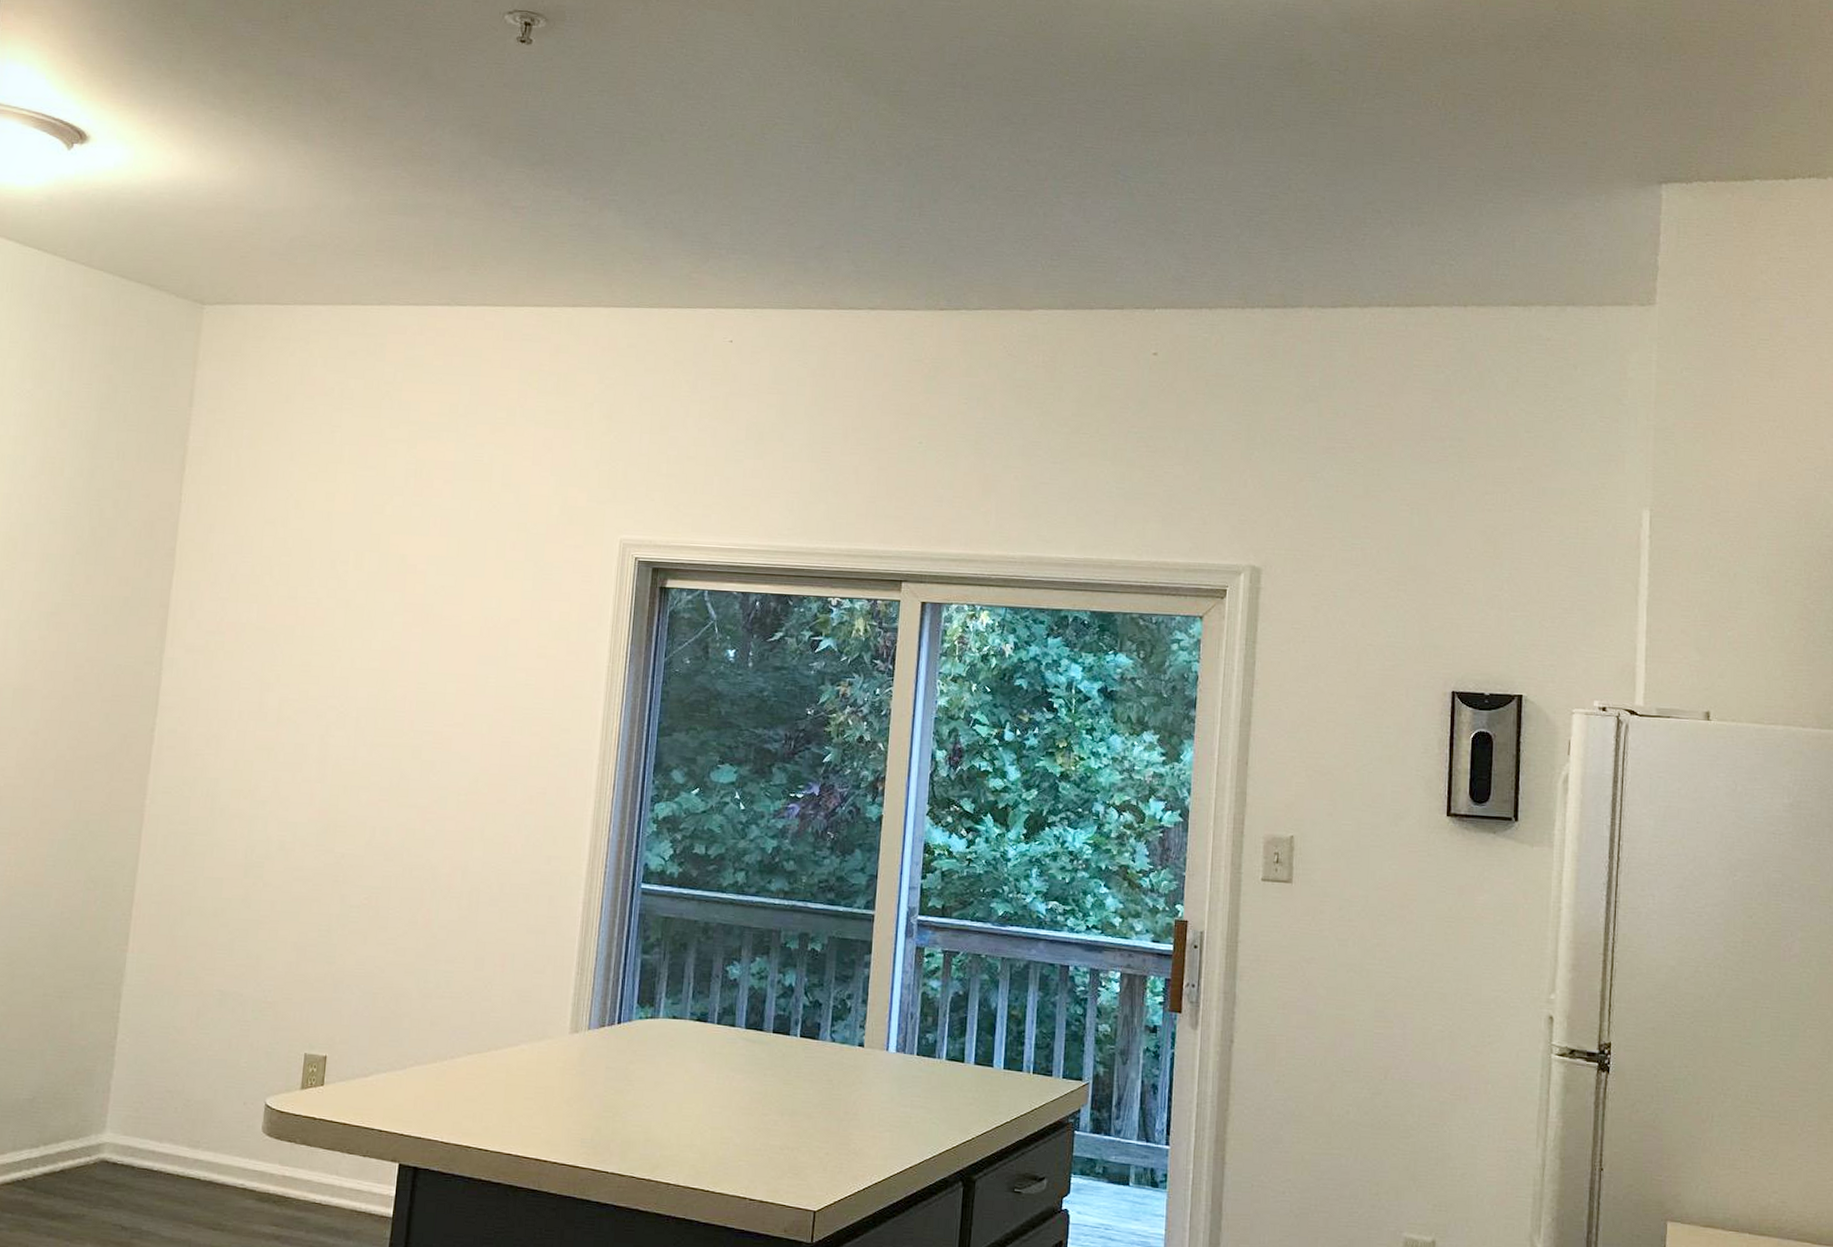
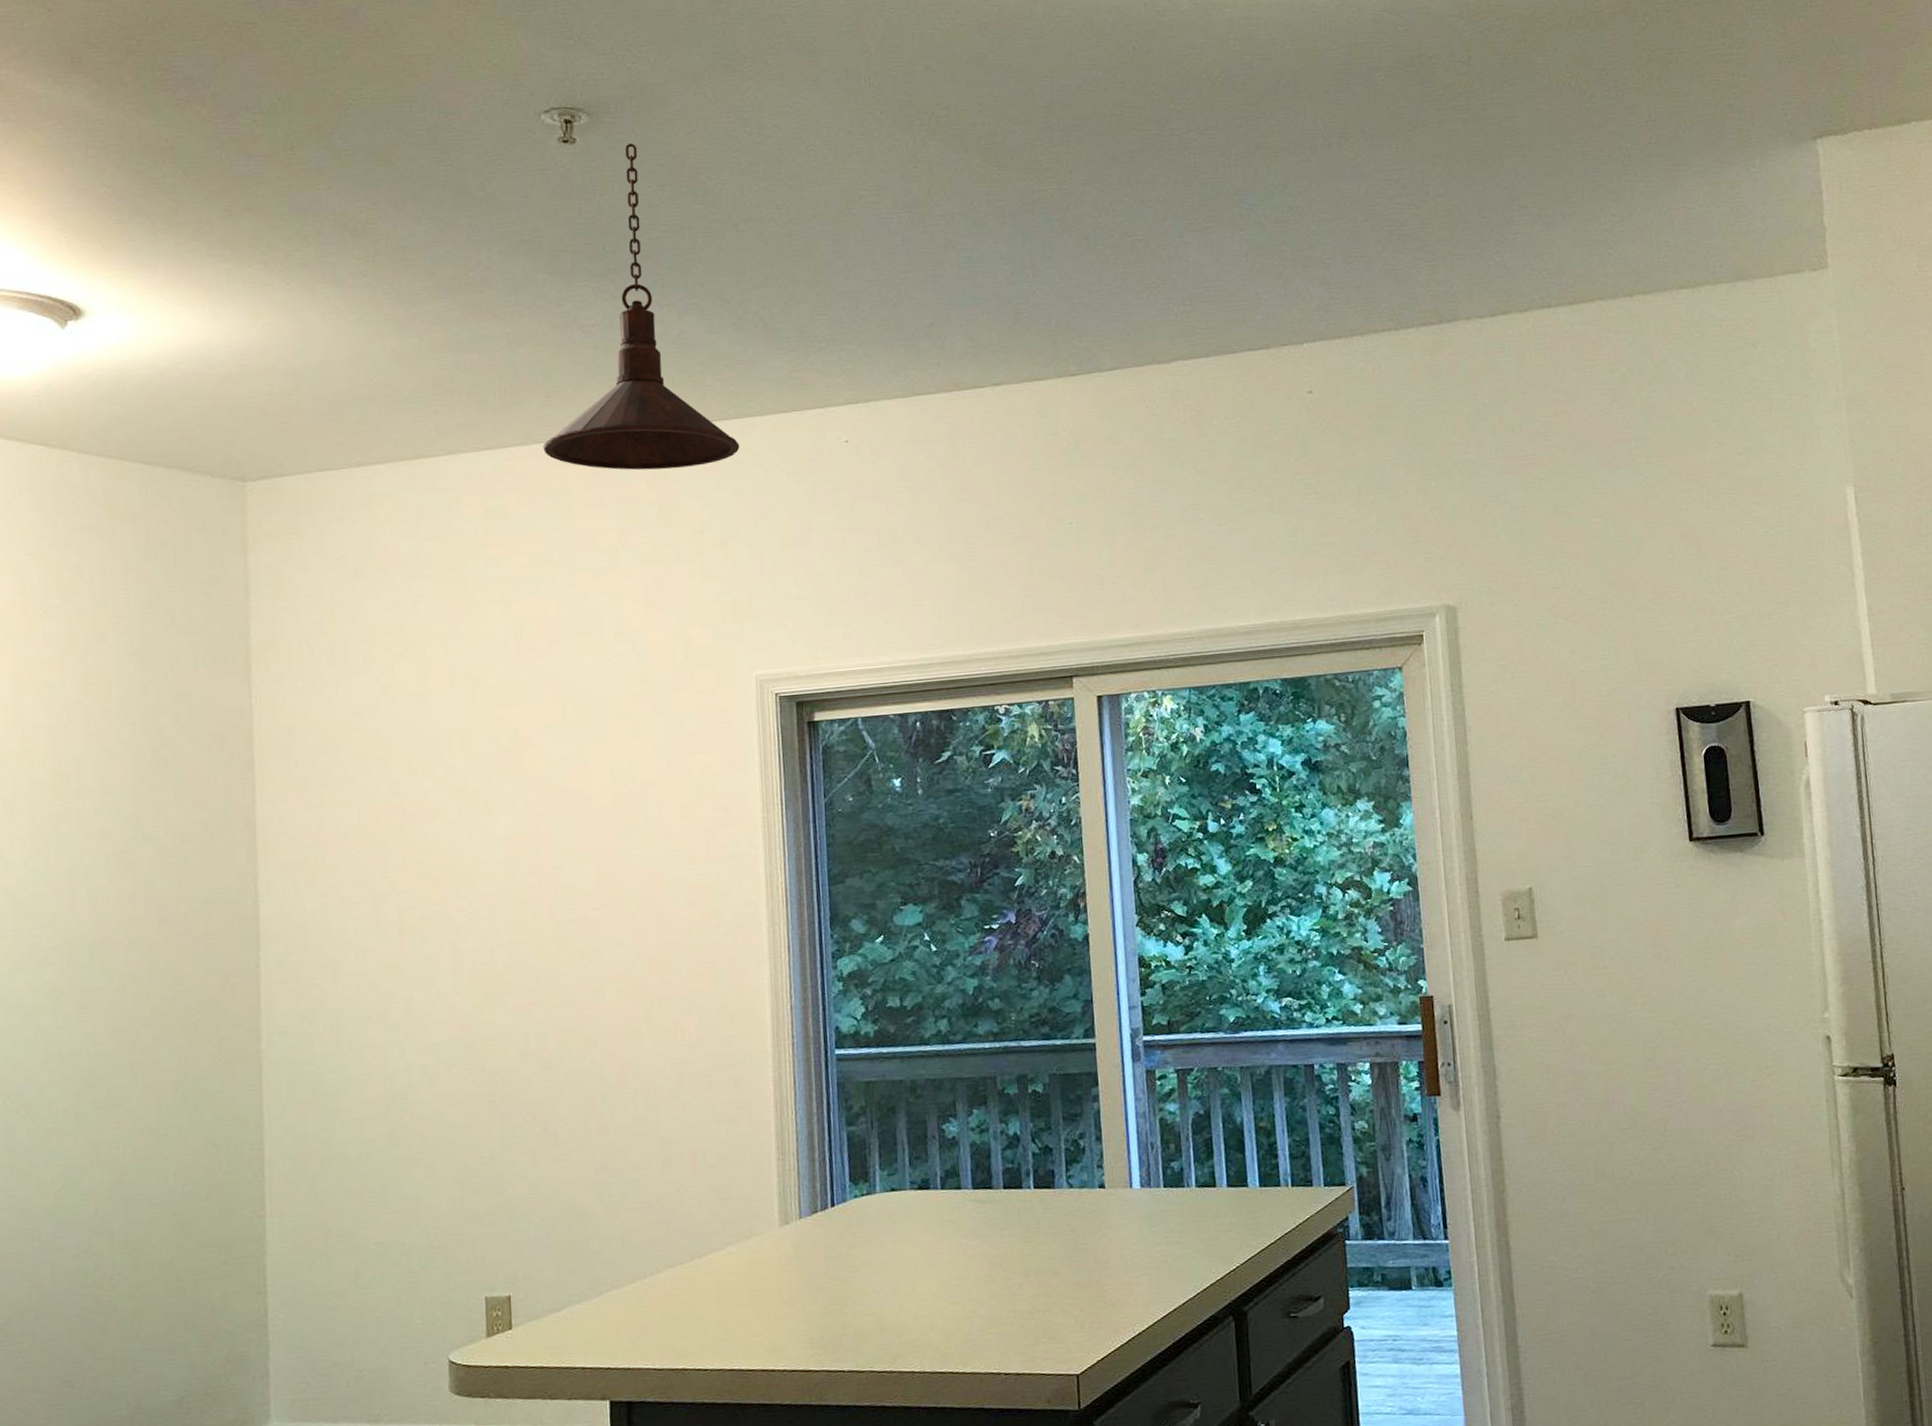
pendant light: none [464,49,636,345] -> present [543,142,740,471]

